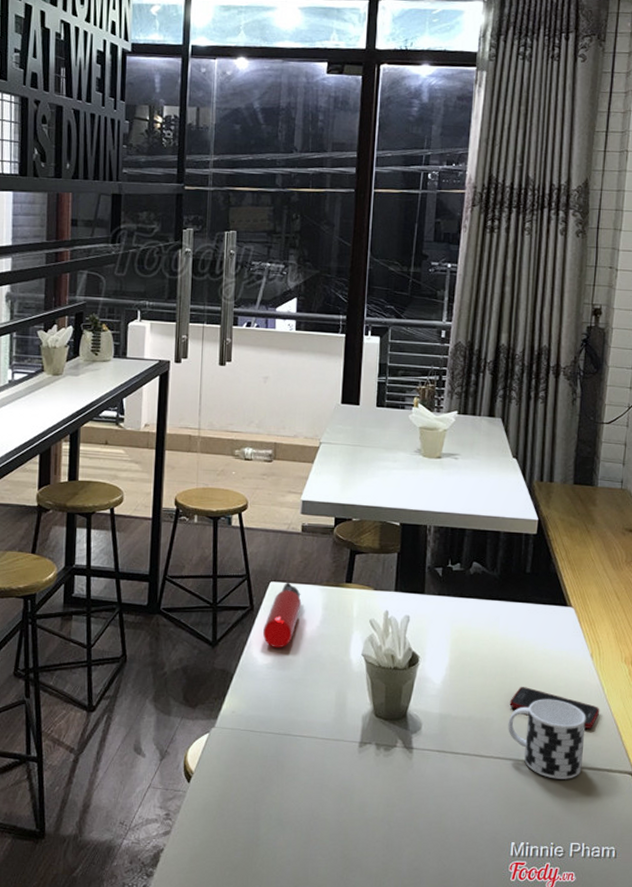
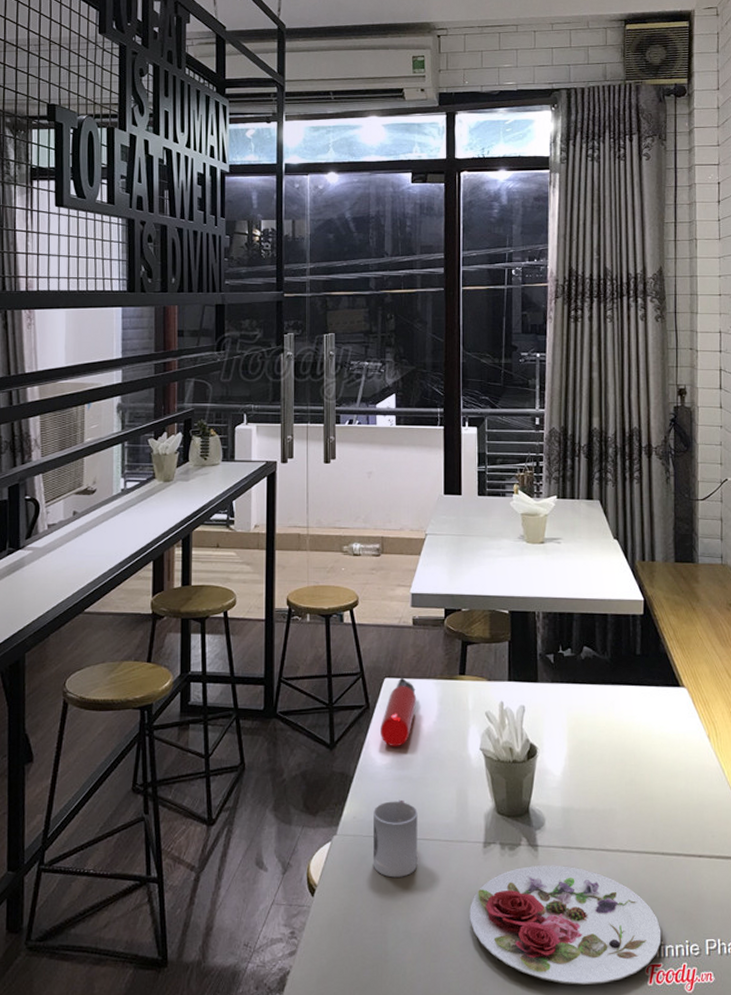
cup: none [249,698,296,770] -> present [372,799,418,878]
plate: none [341,766,528,877] -> present [470,865,662,985]
cup: present [508,699,586,779] -> none [632,785,710,871]
cell phone: present [509,687,600,728] -> none [631,774,723,814]

